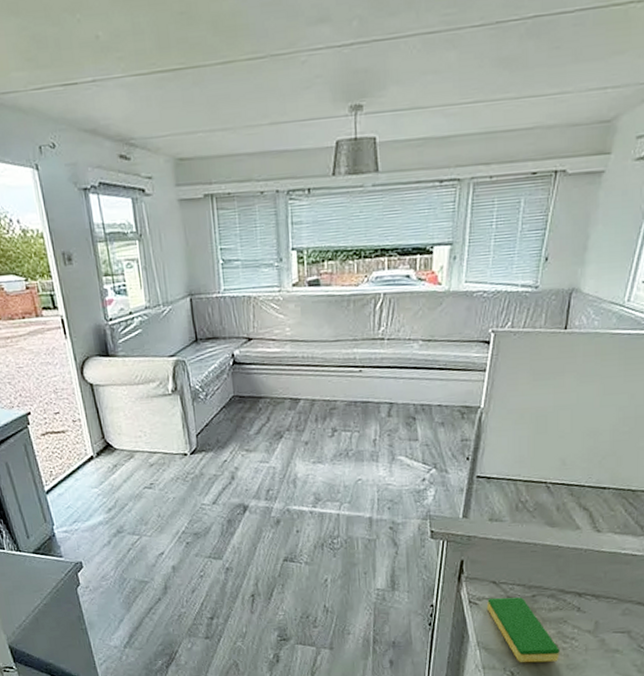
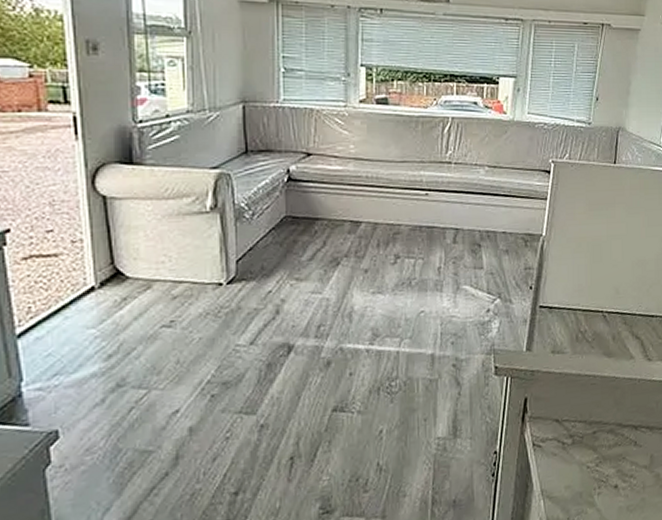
dish sponge: present [486,597,560,663] -> none [550,435,620,509]

